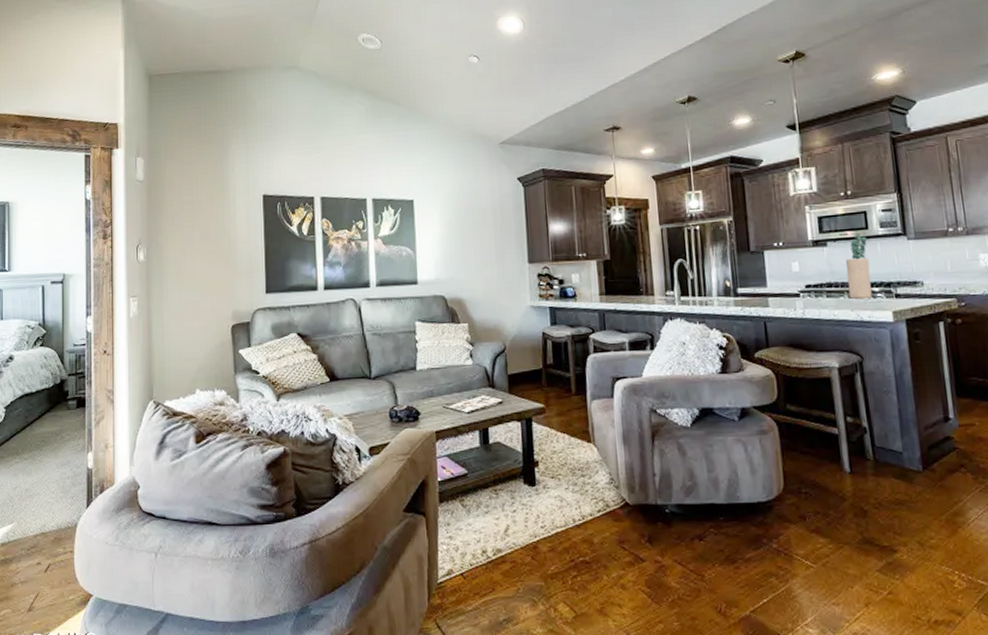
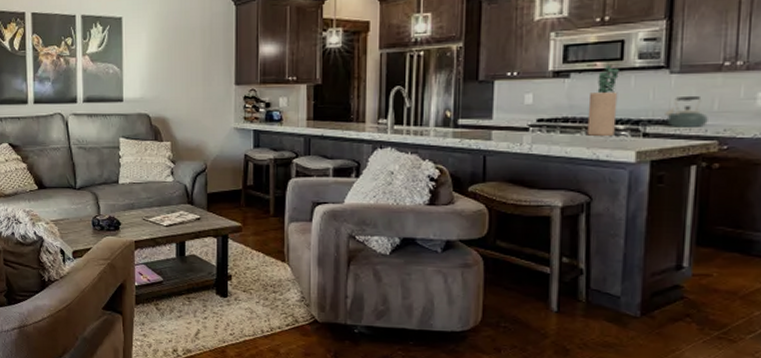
kettle: none [910,259,945,288] -> present [665,96,708,127]

